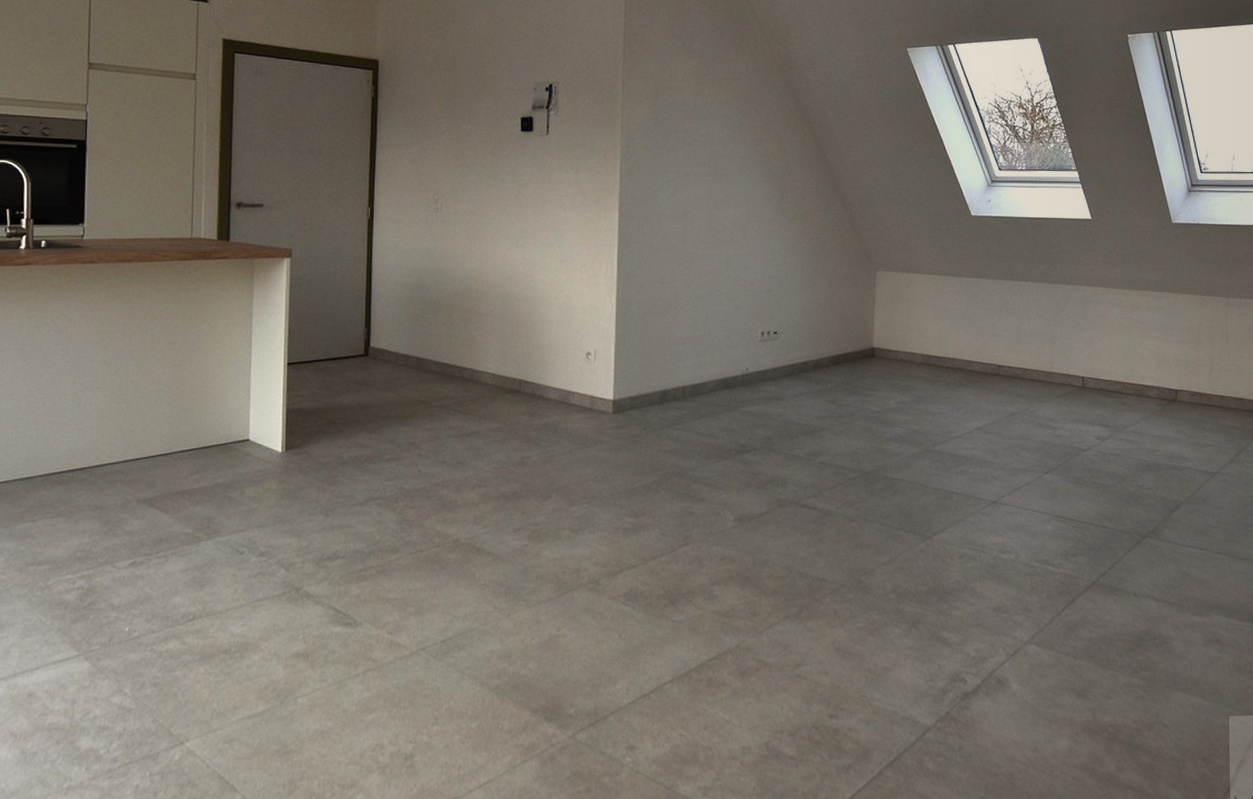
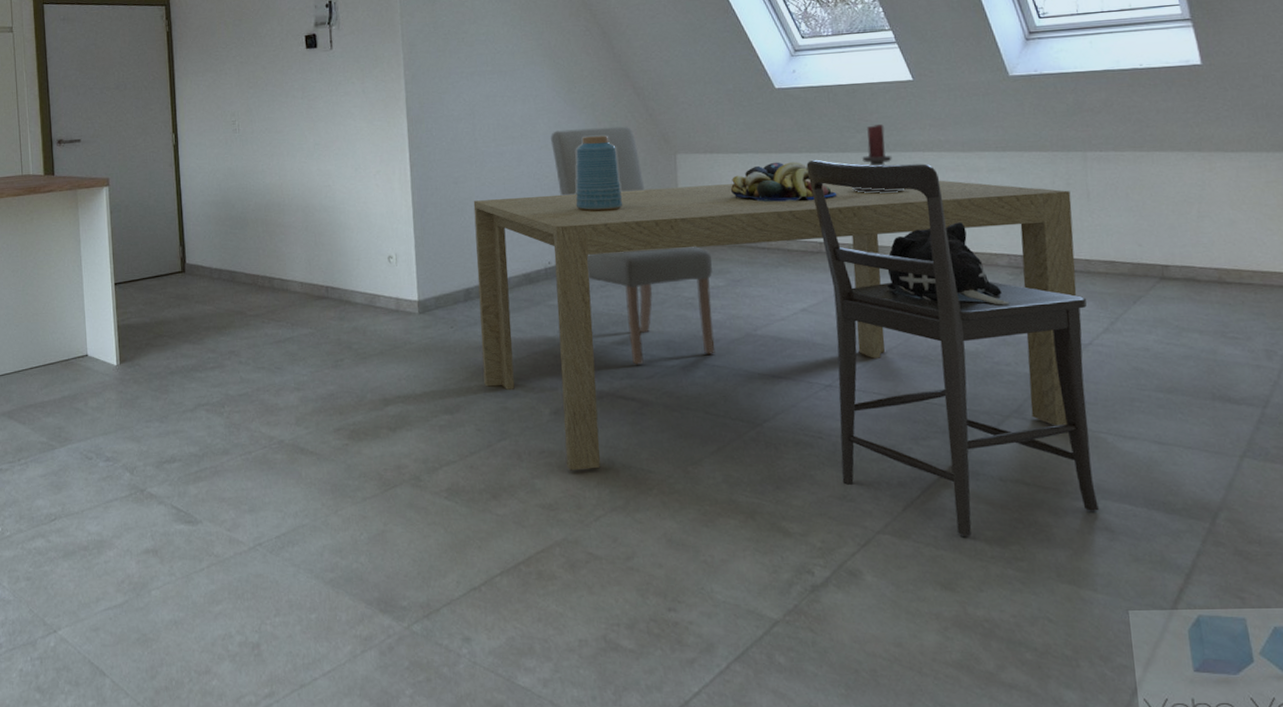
dining table: none [672,302,1213,578] -> present [473,178,1077,471]
chair: none [759,238,900,475] -> present [551,126,715,365]
vase: none [777,247,823,322] -> present [575,135,623,212]
fruit bowl: none [923,286,1018,326] -> present [730,162,837,203]
chair: none [993,286,1218,647] -> present [806,159,1099,536]
candle holder: none [1030,258,1077,323] -> present [851,124,906,194]
plush toy: none [1053,354,1155,433] -> present [886,222,1010,305]

